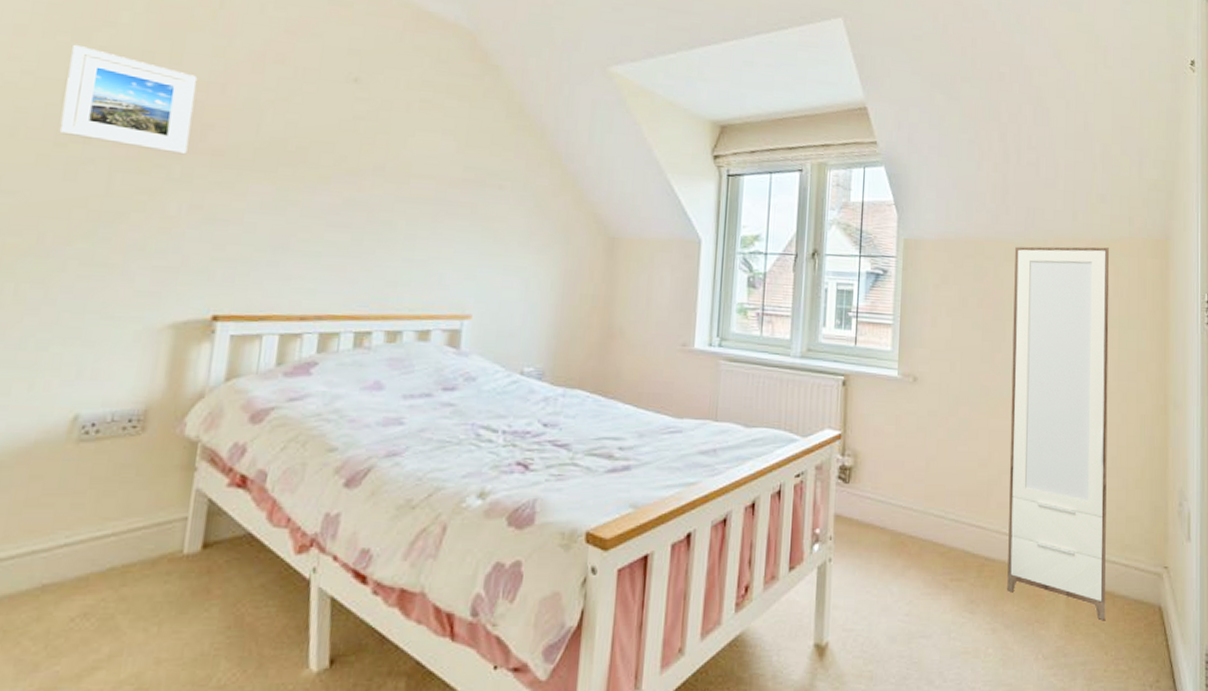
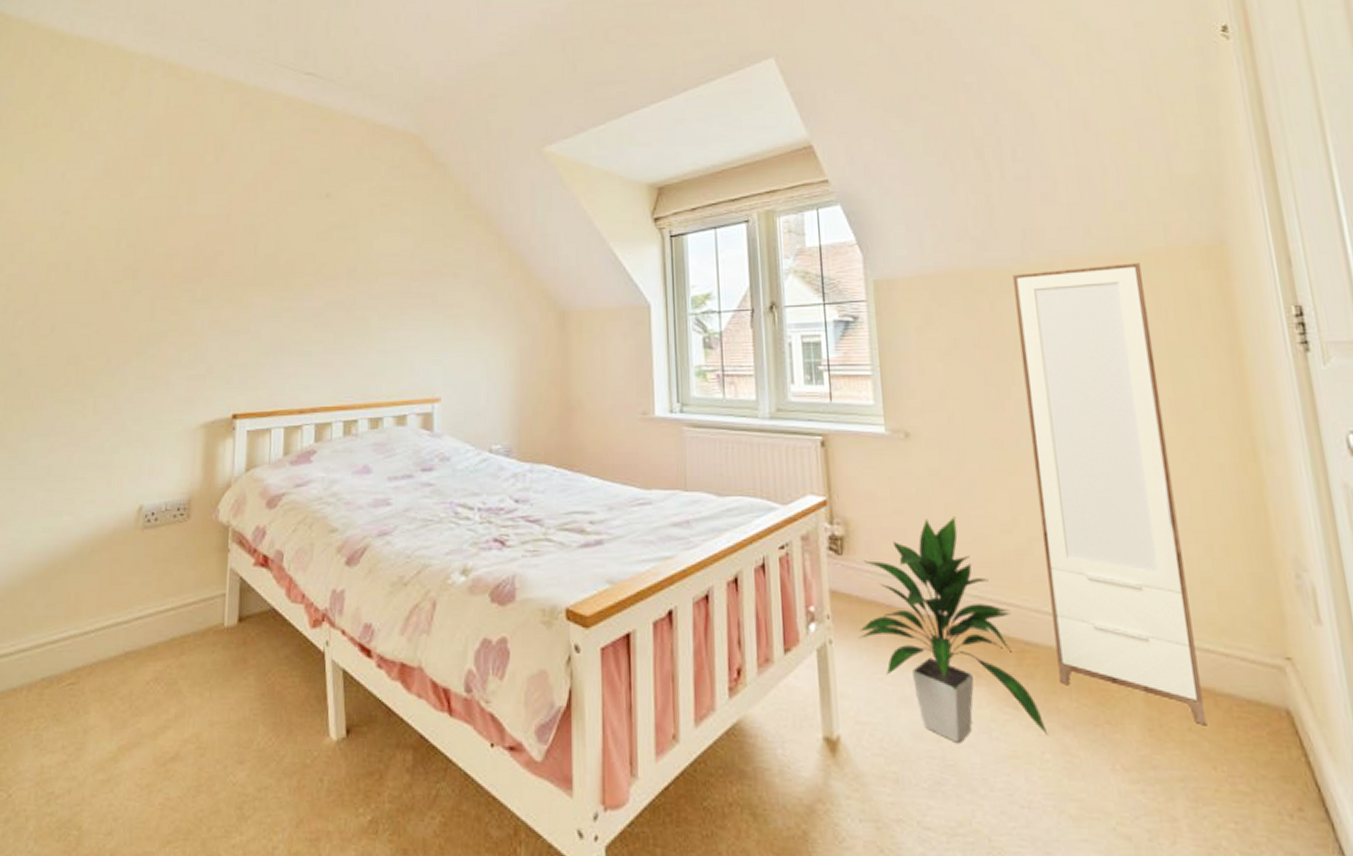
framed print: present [59,45,198,155] -> none [116,200,209,279]
indoor plant: none [854,452,993,643] -> present [858,517,1048,743]

